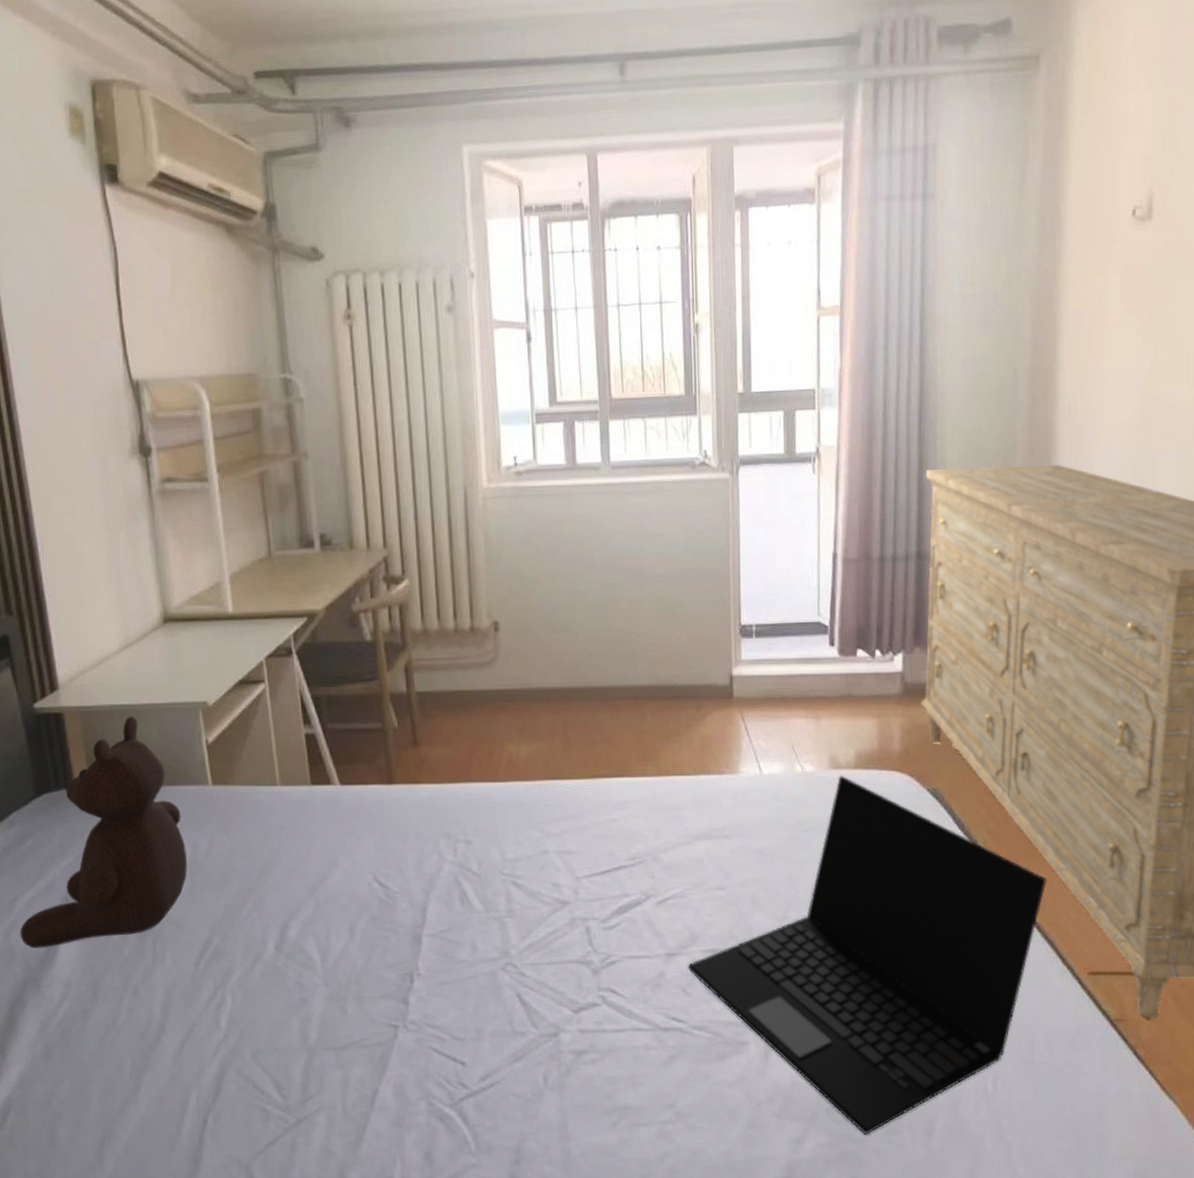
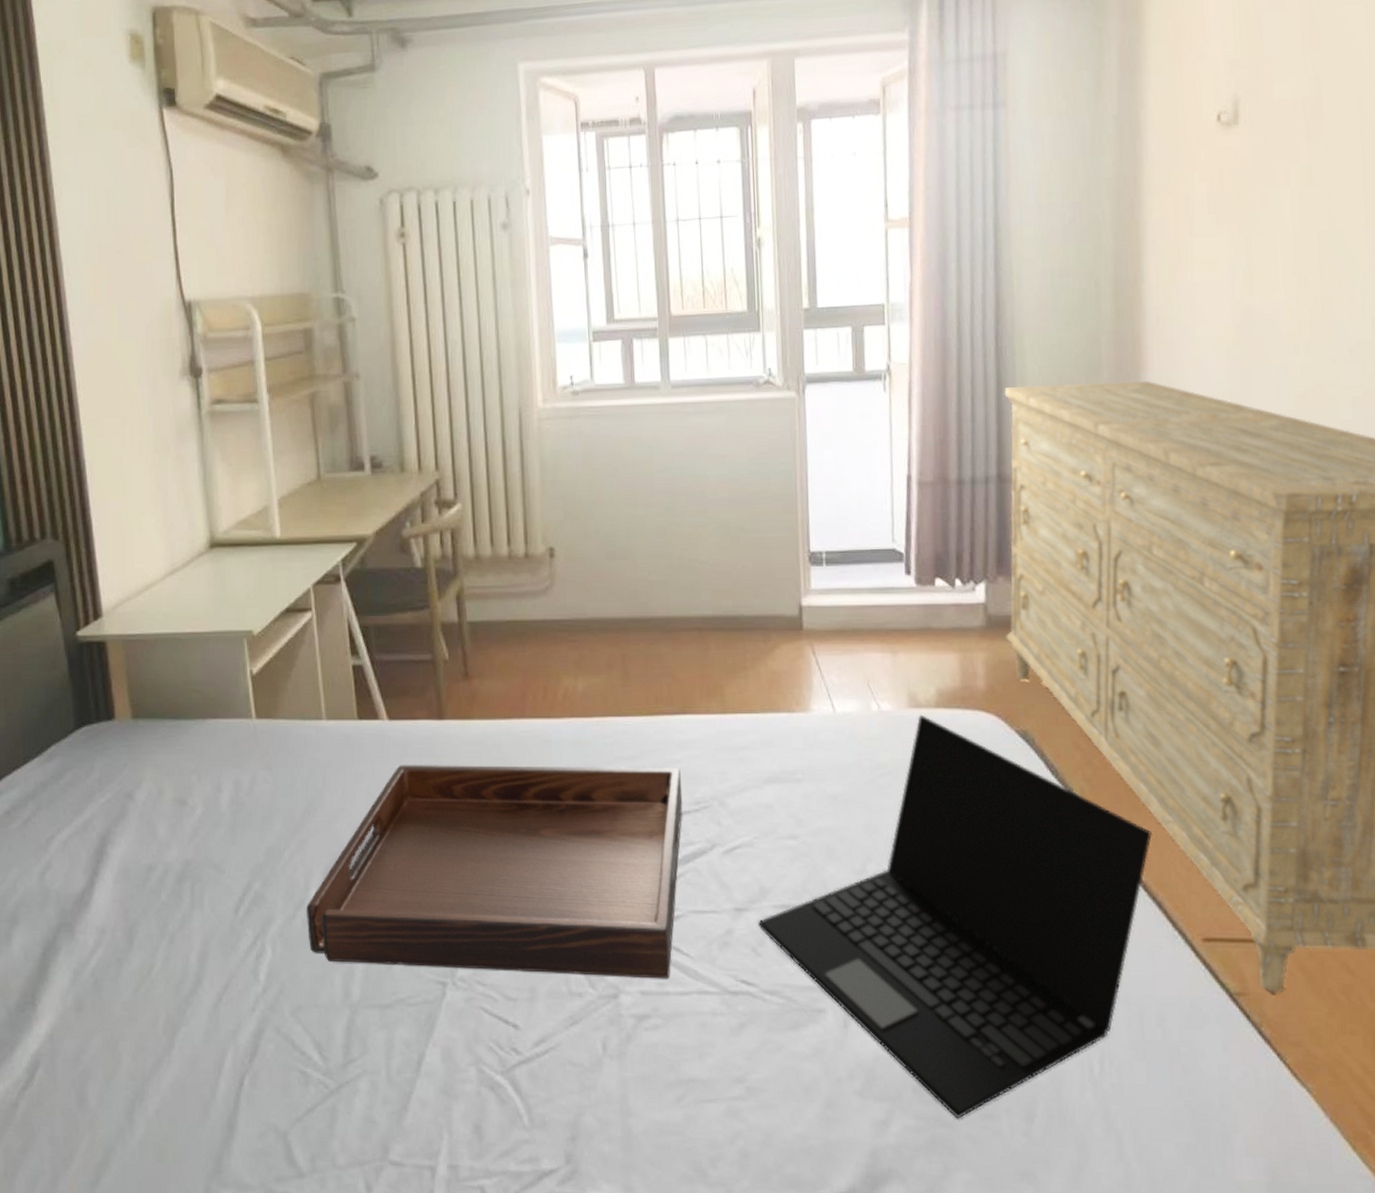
teddy bear: present [20,716,187,948] -> none [55,645,228,890]
serving tray: none [264,826,620,1018] -> present [307,765,683,979]

